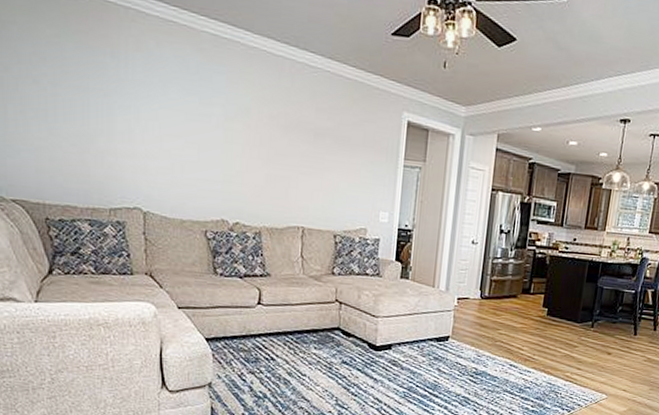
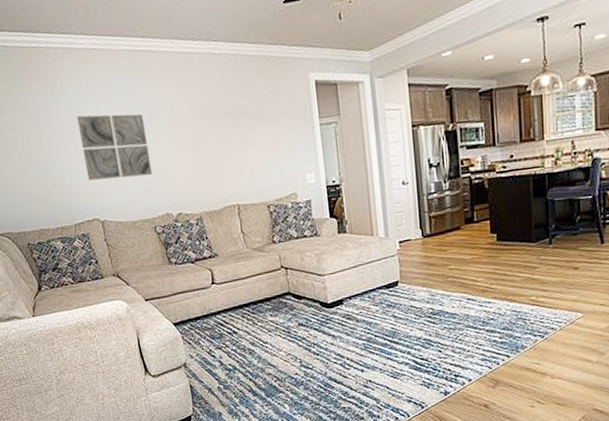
wall art: none [136,90,217,175] -> present [76,114,153,181]

